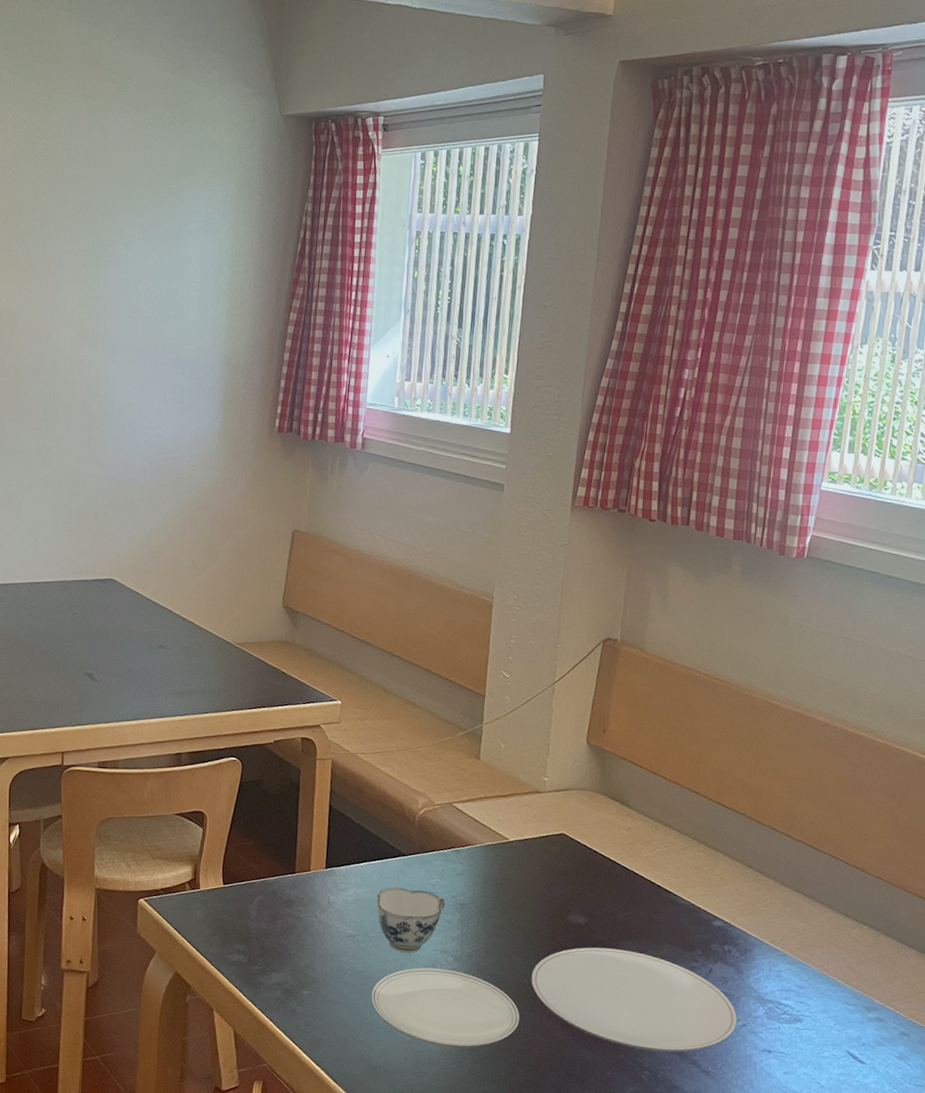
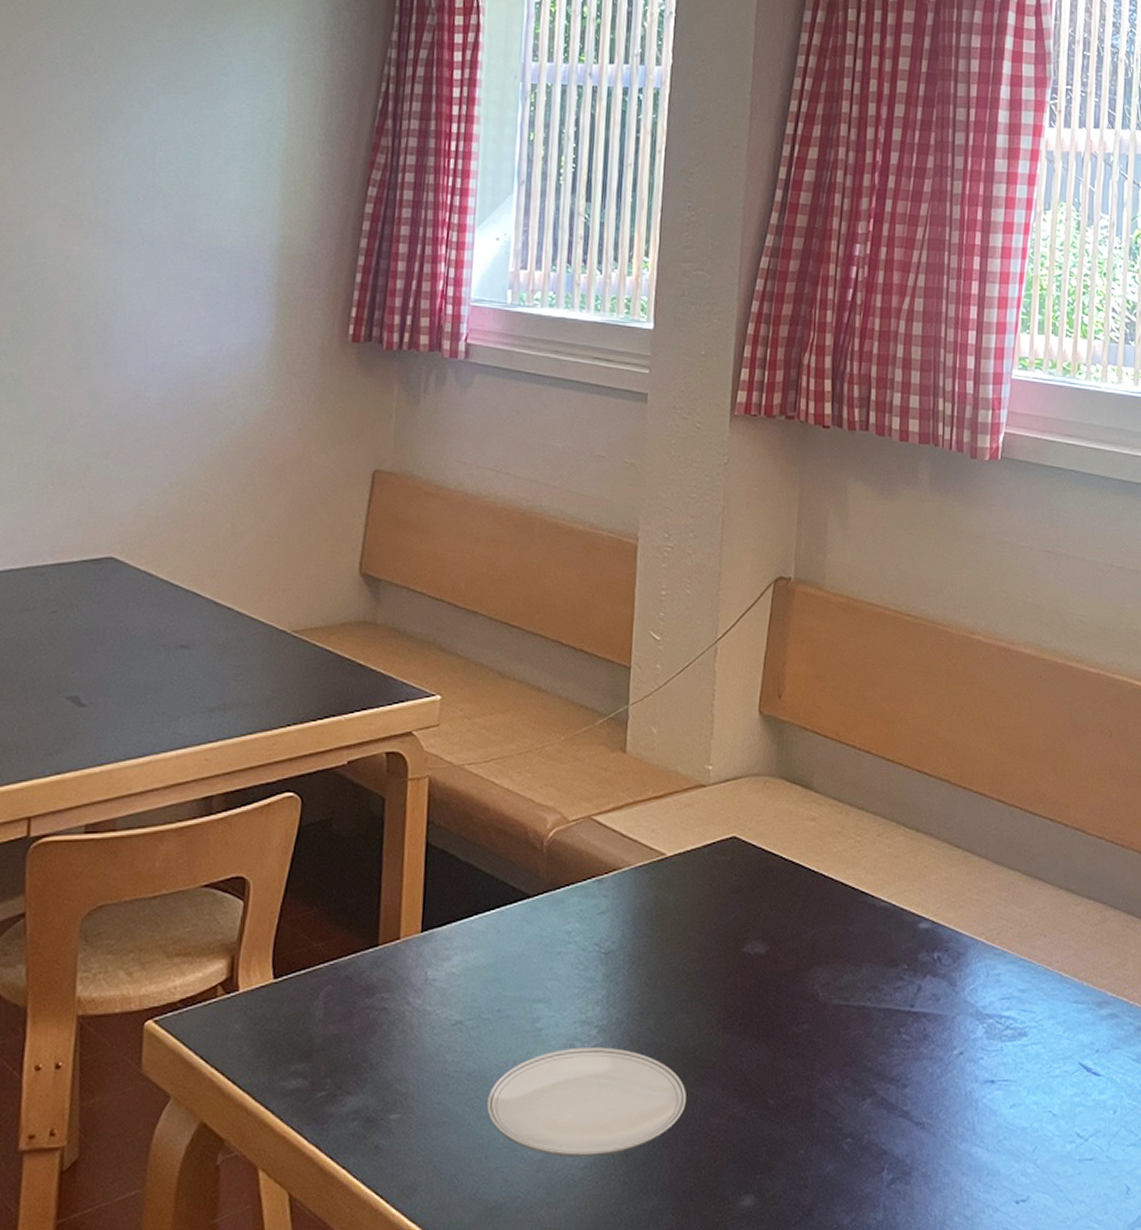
teacup: present [376,887,445,953] -> none [492,941,585,1033]
plate: present [531,947,737,1053] -> none [699,979,953,1111]

